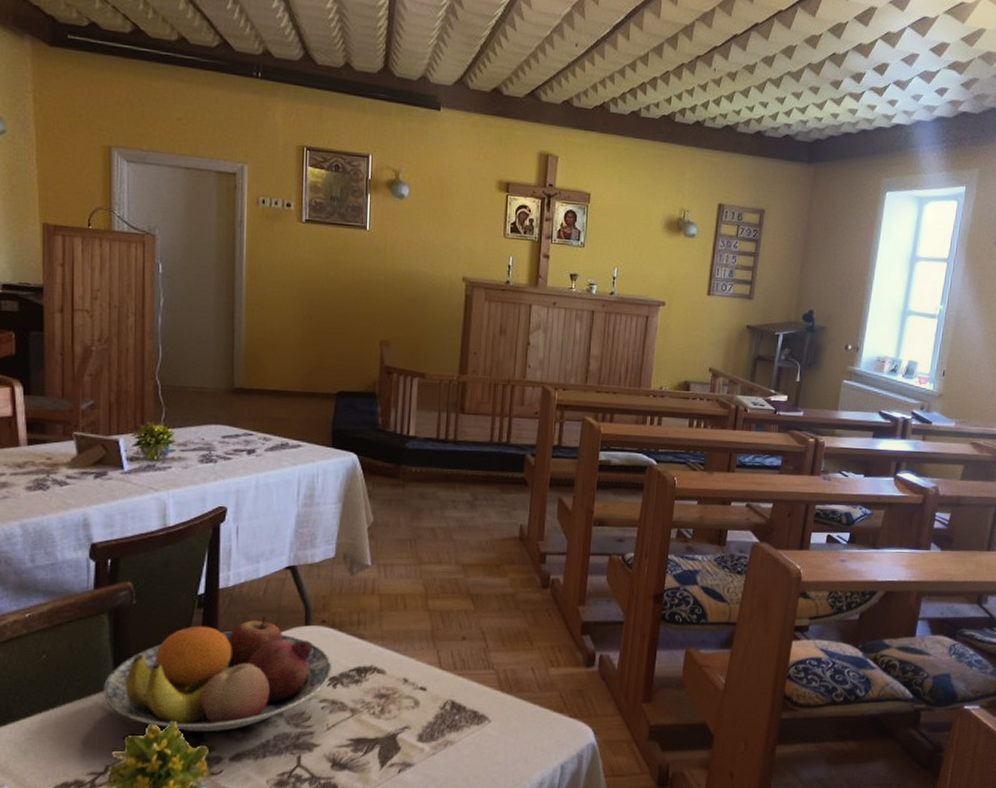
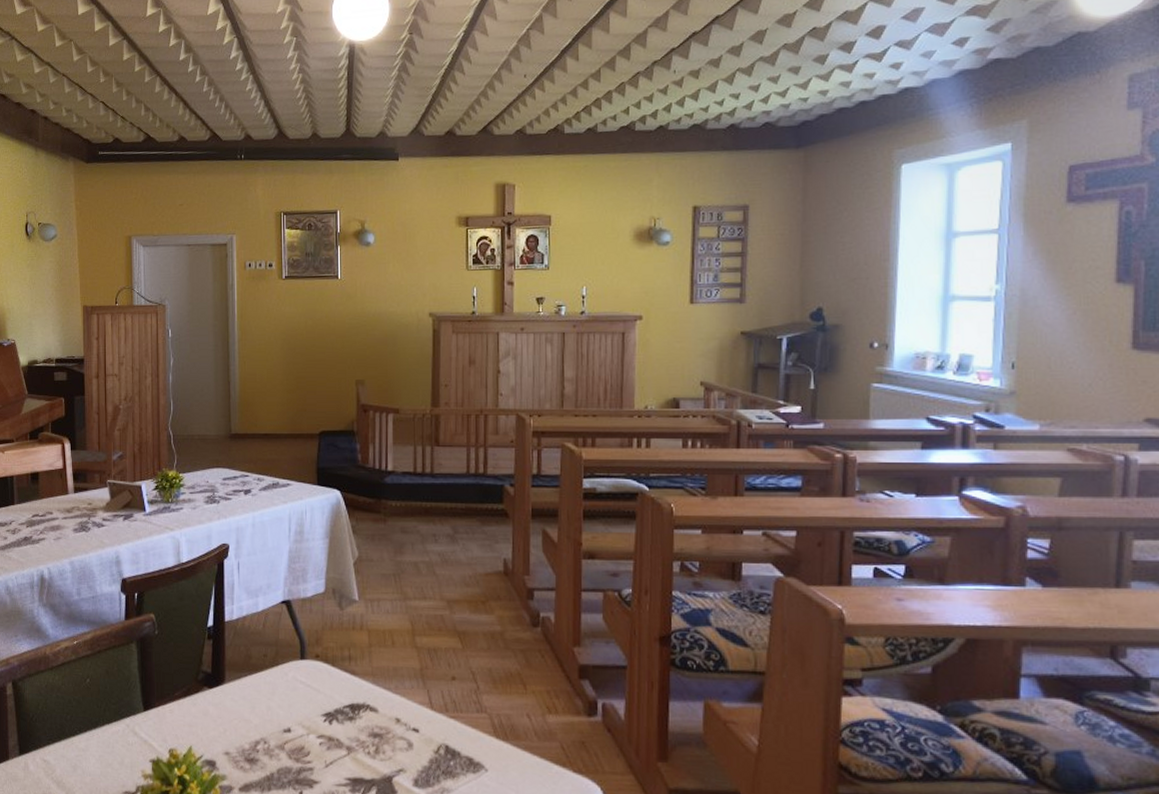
fruit bowl: present [103,616,333,732] -> none [133,649,328,761]

